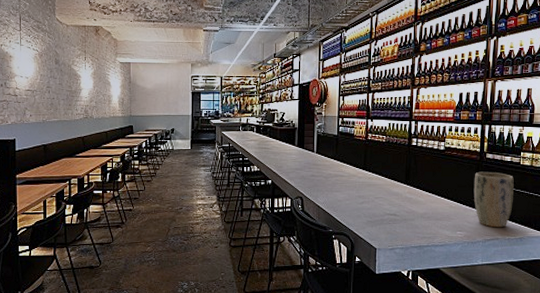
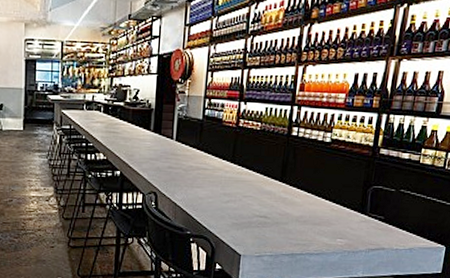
plant pot: present [473,171,514,228] -> none [360,170,410,236]

